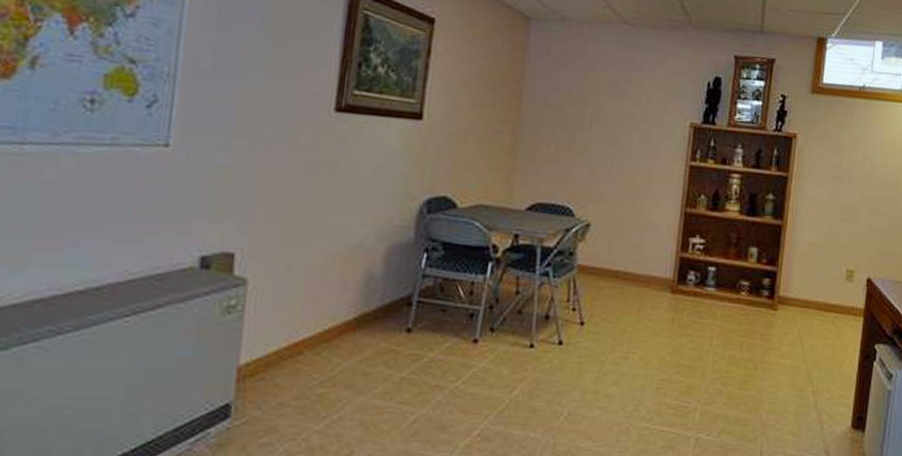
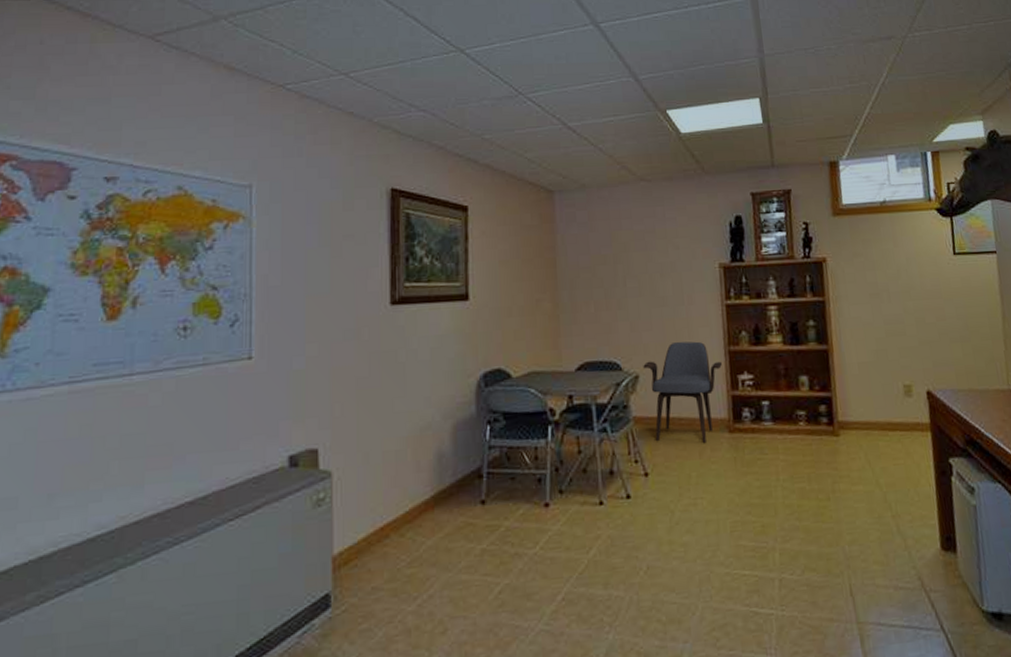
armchair: none [596,196,676,301] -> present [643,341,722,444]

